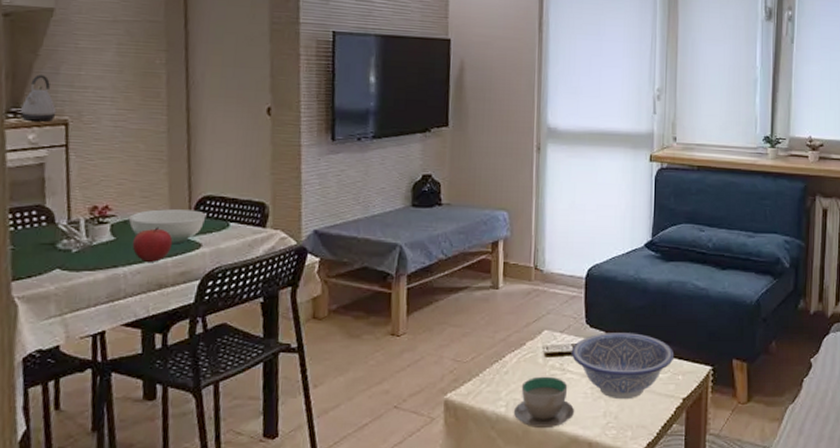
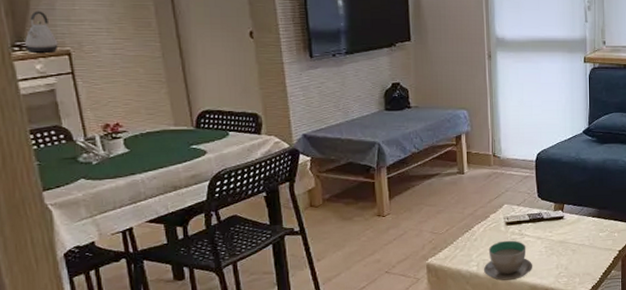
bowl: present [128,209,207,245] -> none [138,123,208,153]
fruit: present [132,227,173,262] -> none [145,139,181,169]
decorative bowl: present [571,333,675,400] -> none [527,202,611,255]

